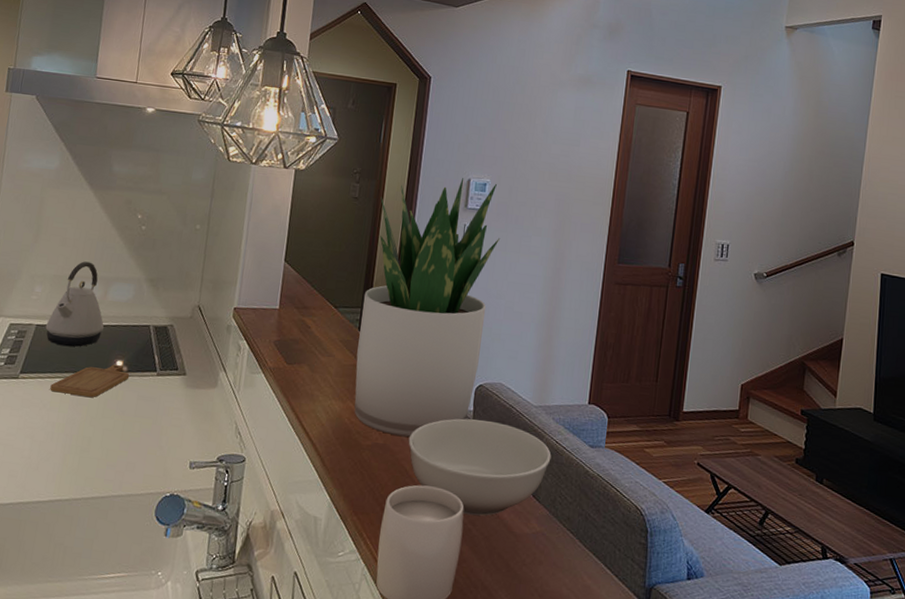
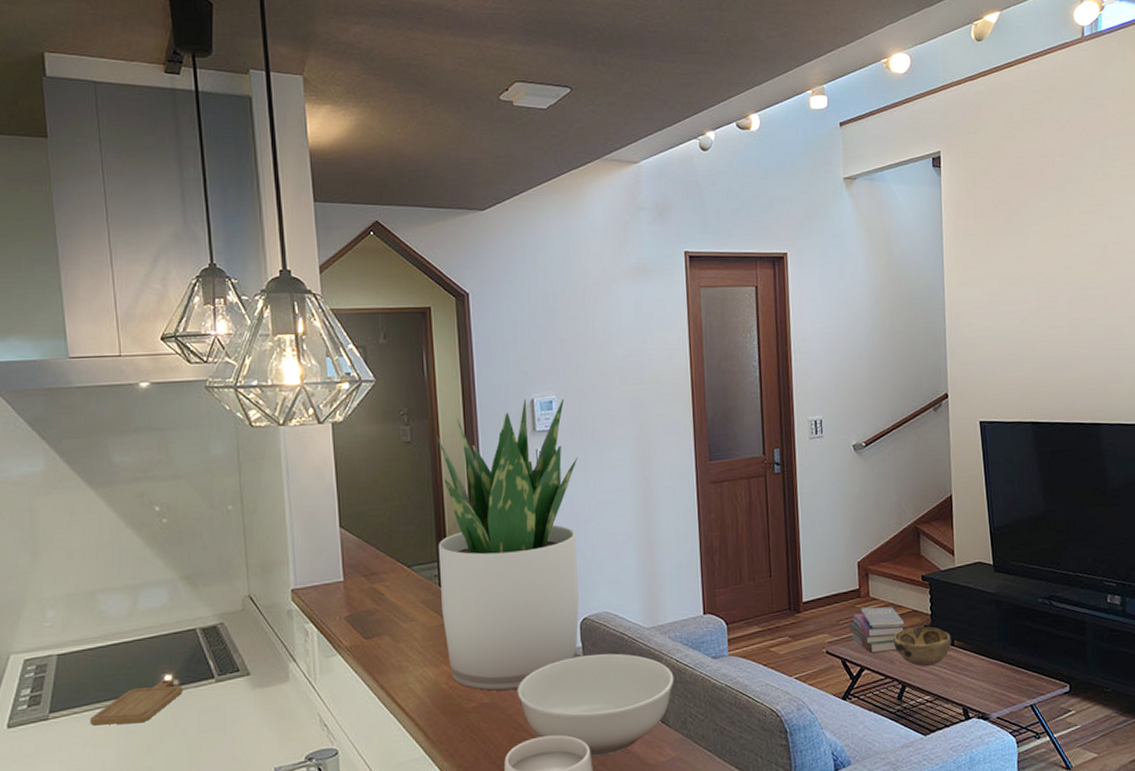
kettle: present [45,261,105,347] -> none [69,571,142,673]
books: none [724,428,778,476] -> present [850,607,905,654]
decorative bowl: none [763,457,821,499] -> present [893,626,952,667]

